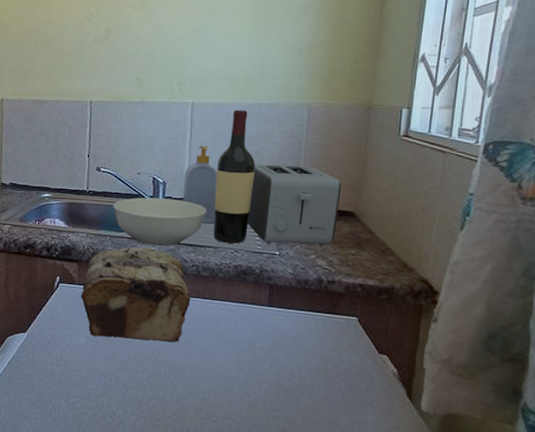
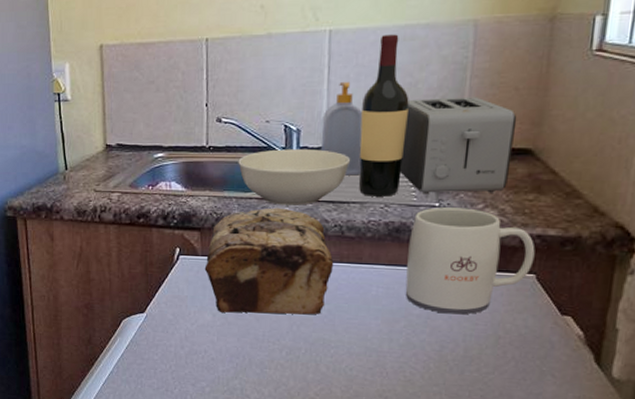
mug: none [250,255,357,349] -> present [405,207,535,315]

